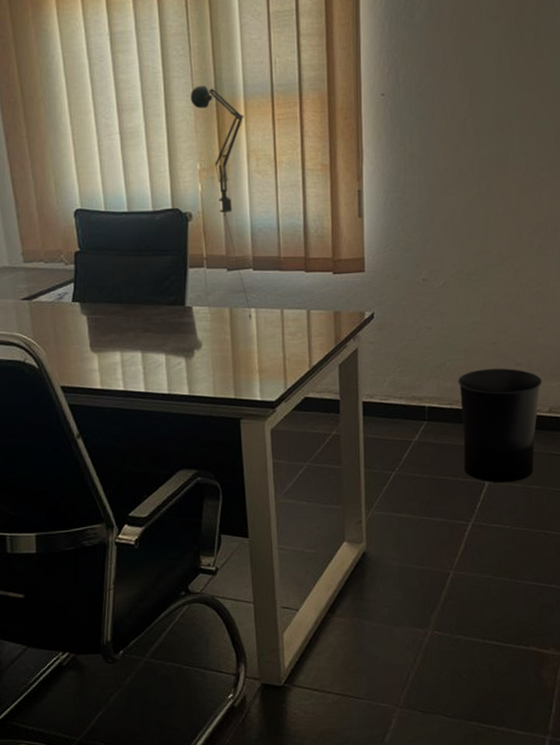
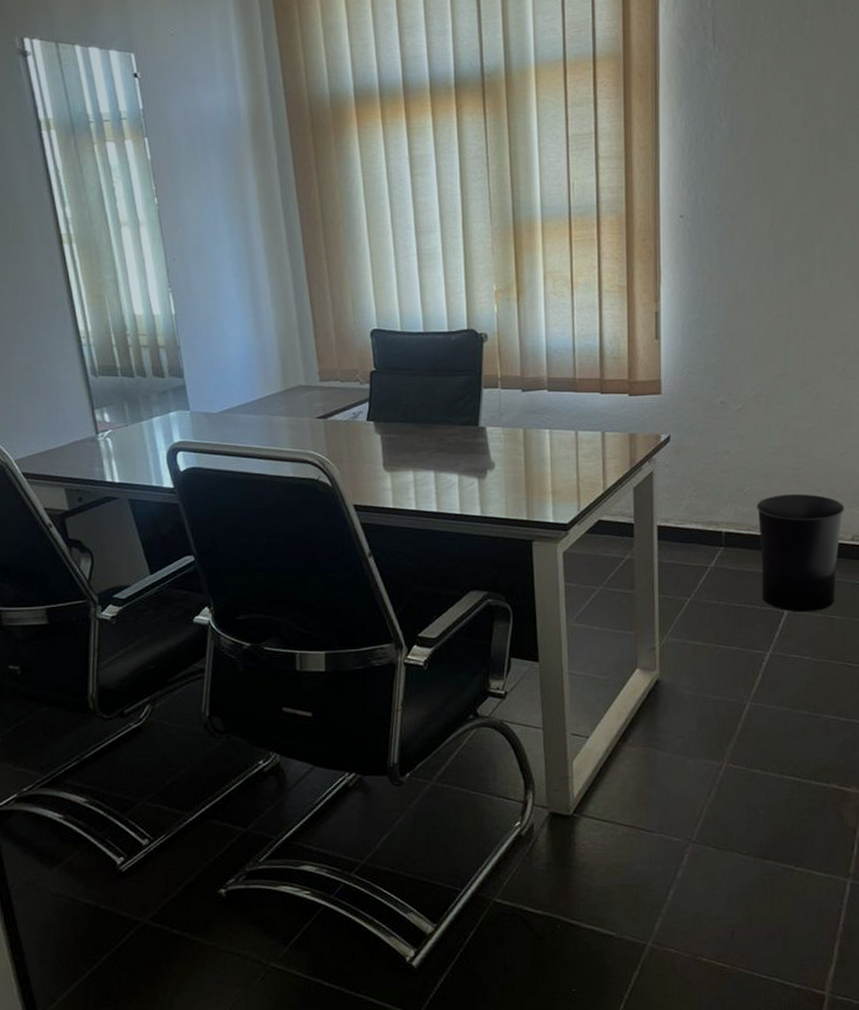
desk lamp: present [190,85,252,320] -> none [488,208,546,442]

